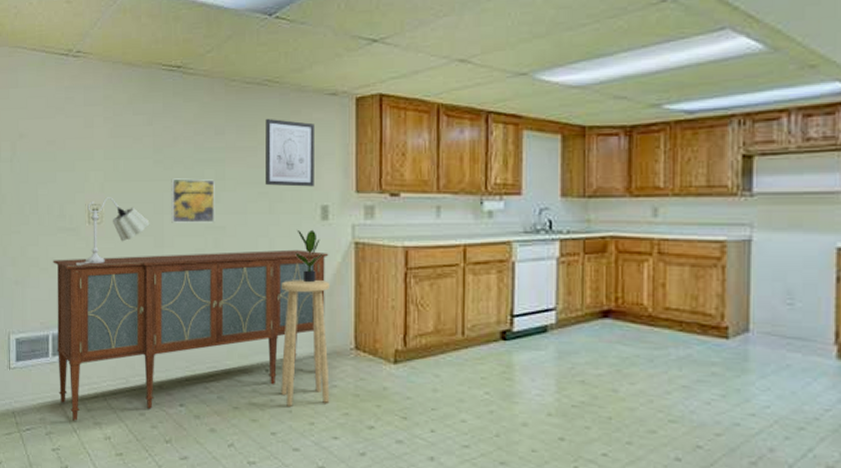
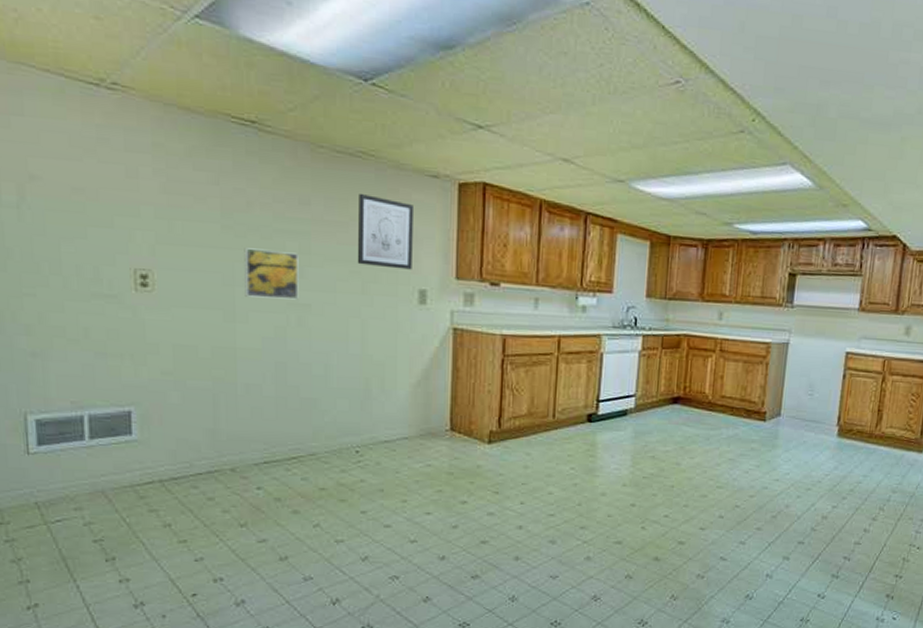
sideboard: present [53,249,329,421] -> none [86,330,426,509]
table lamp: present [75,197,150,266] -> none [118,262,218,338]
stool: present [281,280,331,406] -> none [372,362,427,486]
potted plant: present [295,229,323,283] -> none [390,312,420,367]

